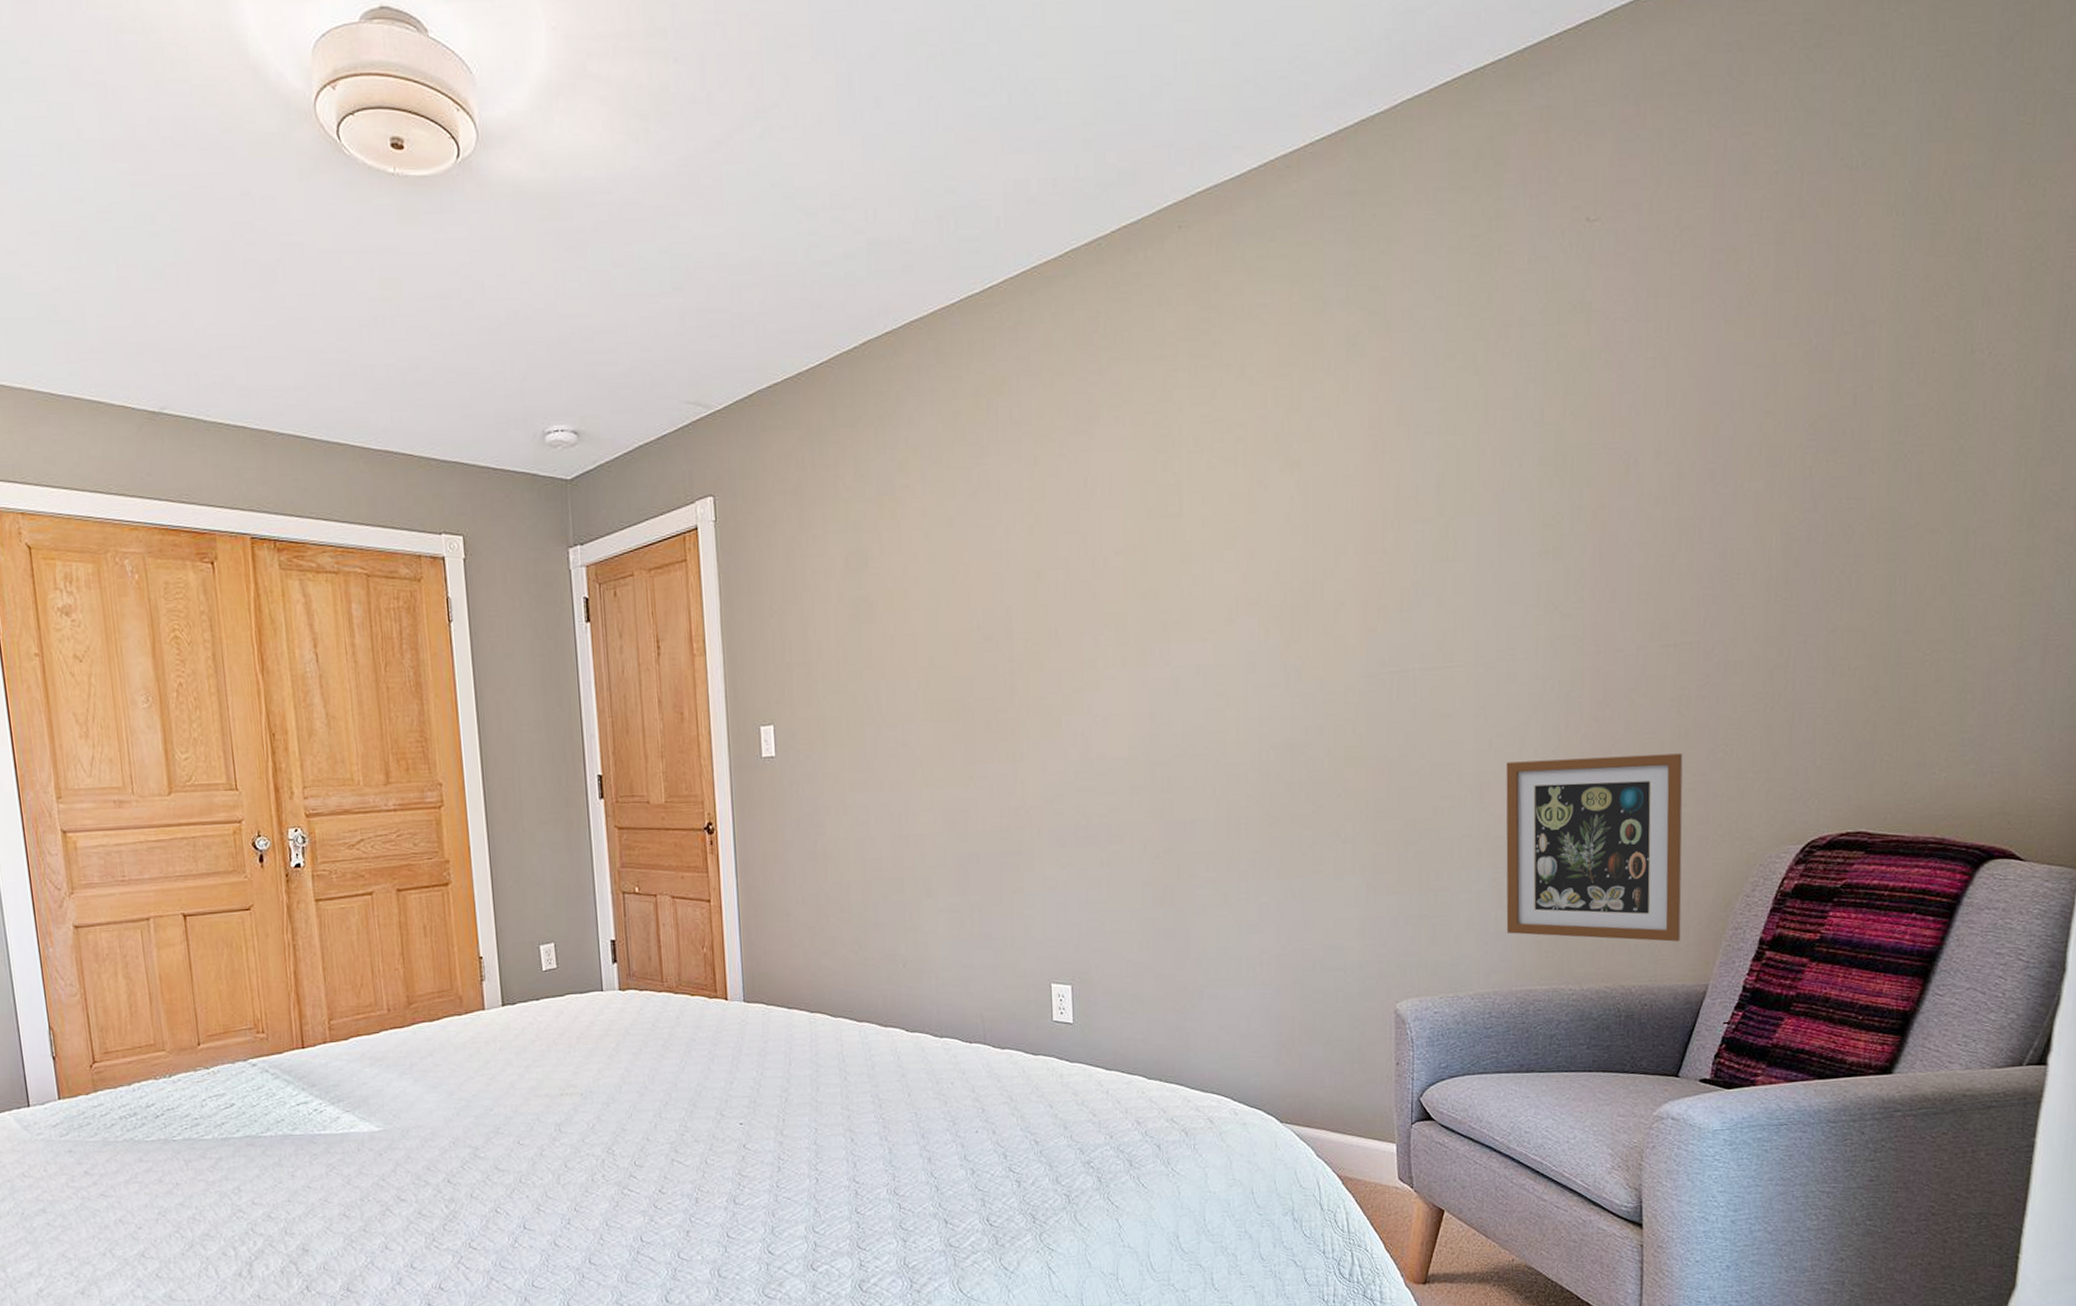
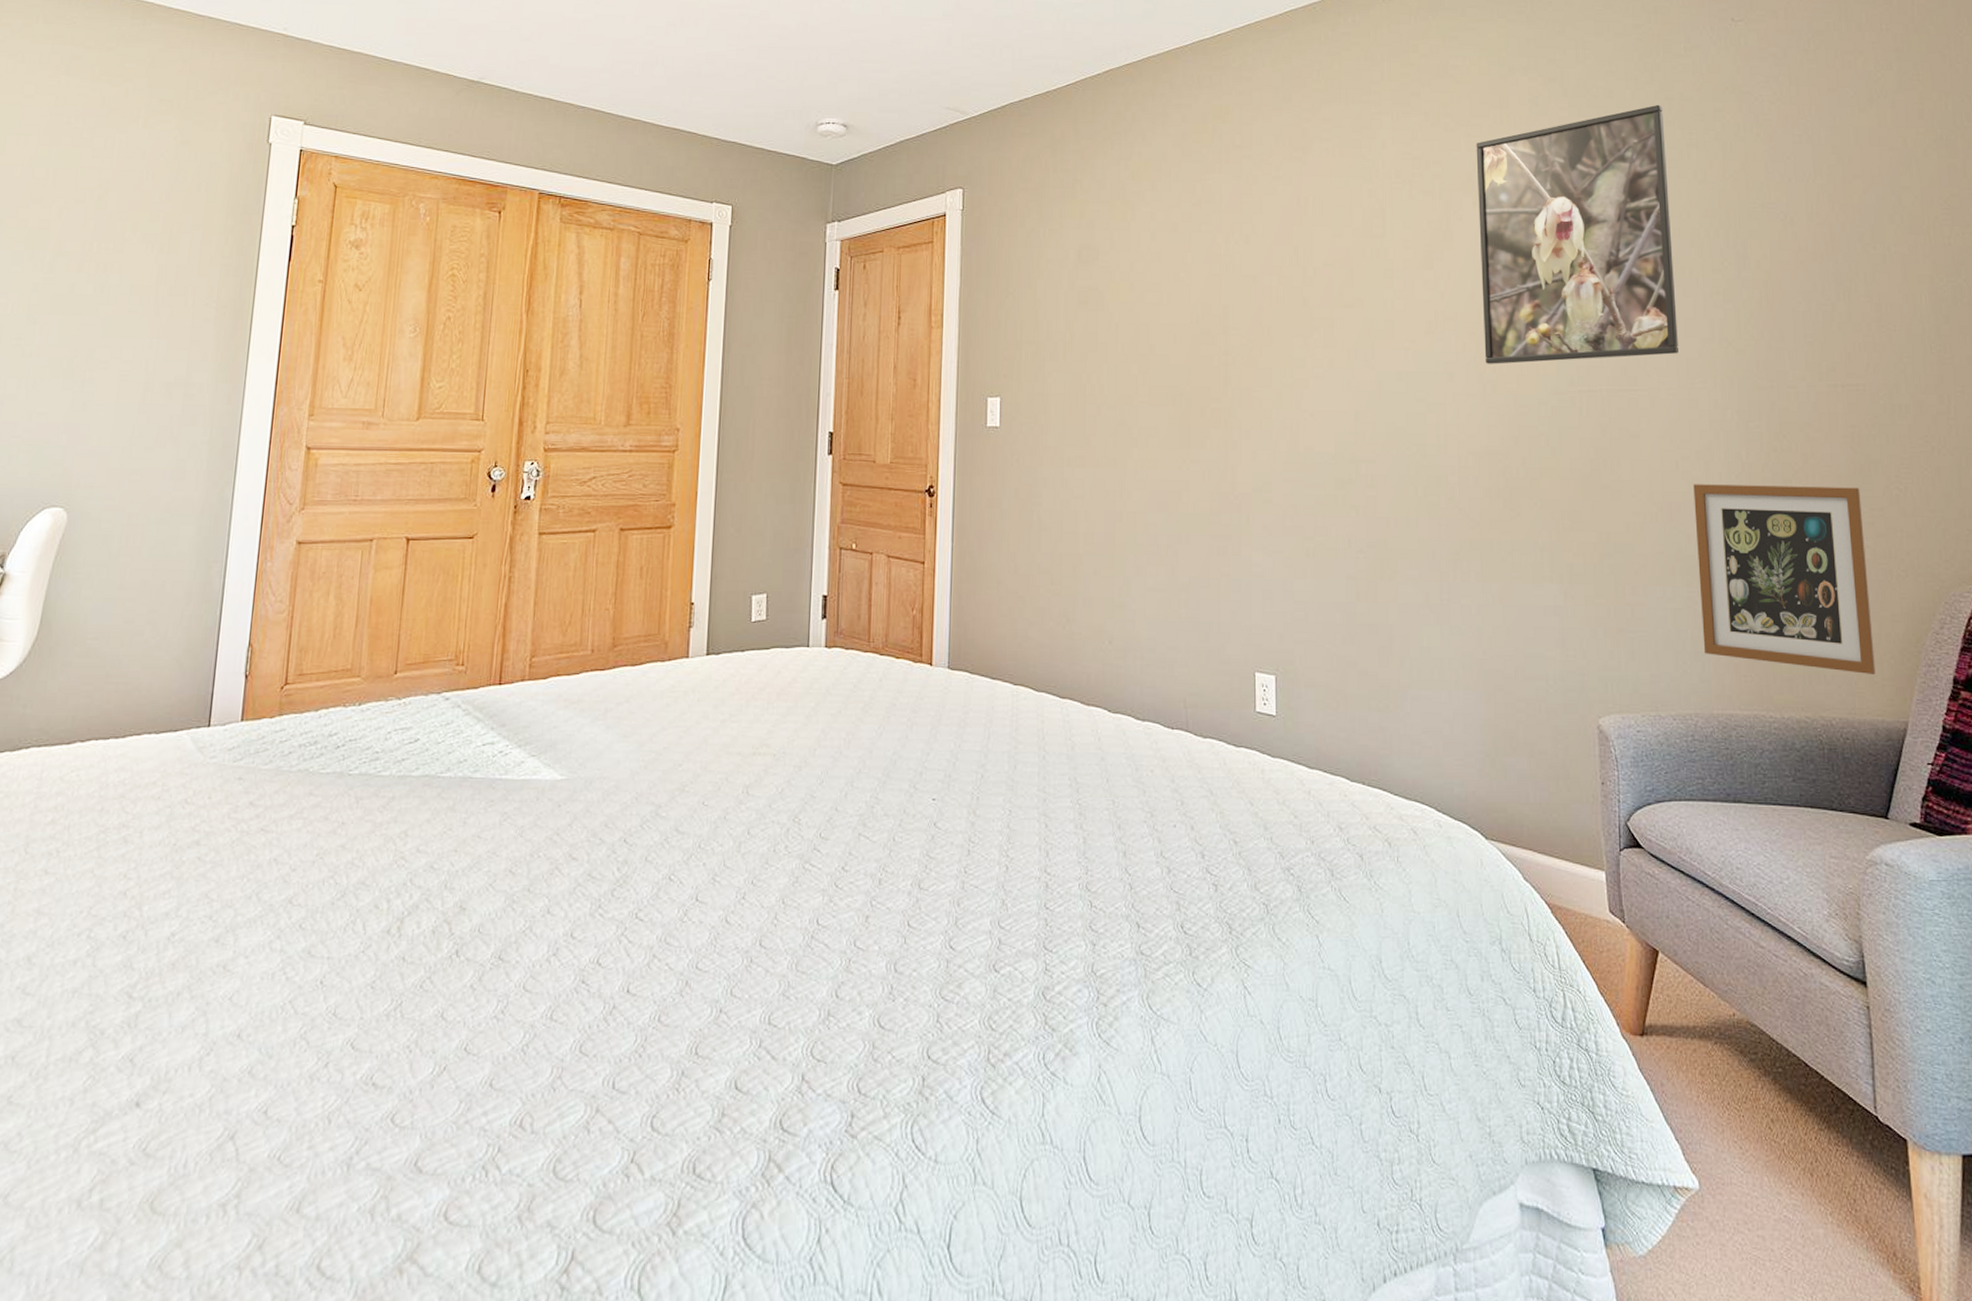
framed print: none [1284,333,1501,650] -> present [1476,104,1679,364]

